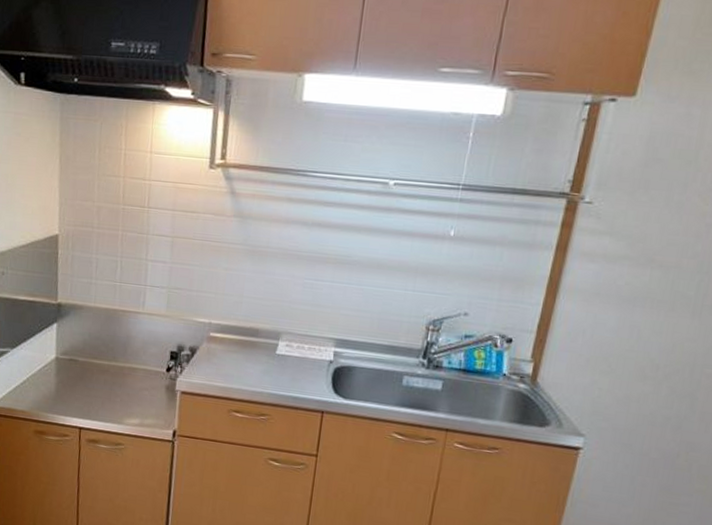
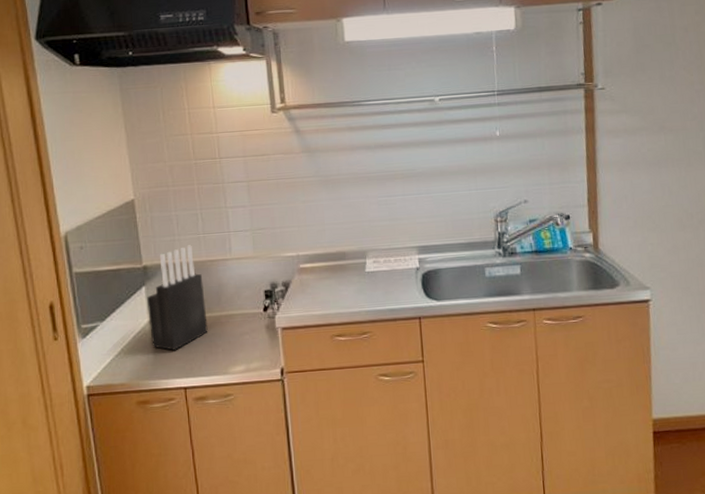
knife block: none [55,291,113,390] -> present [147,245,208,350]

